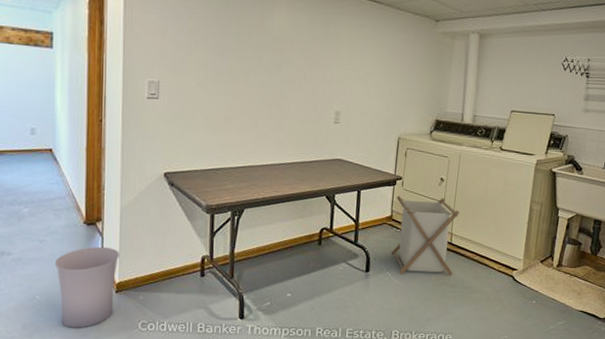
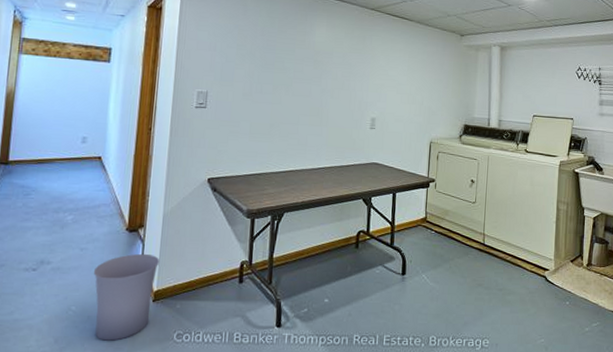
laundry basket: present [391,195,460,276] -> none [426,197,491,277]

